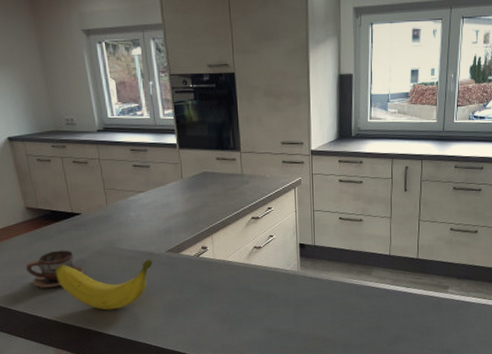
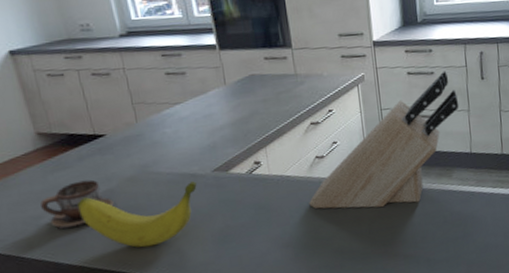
knife block: none [245,181,383,296] -> present [309,71,459,209]

